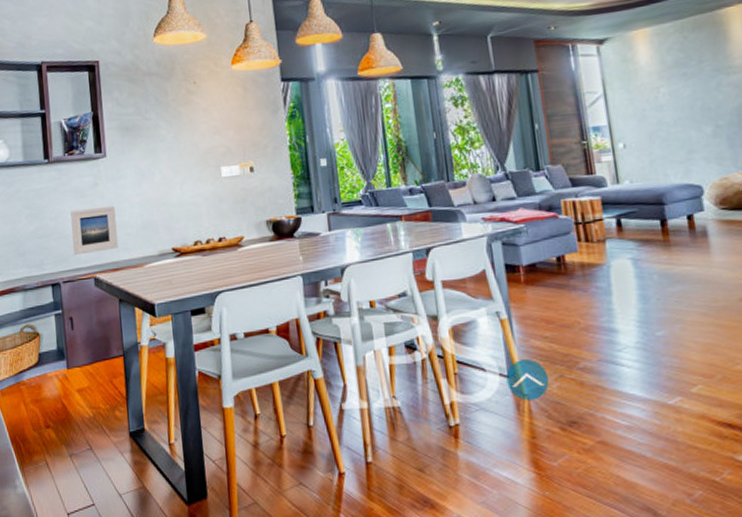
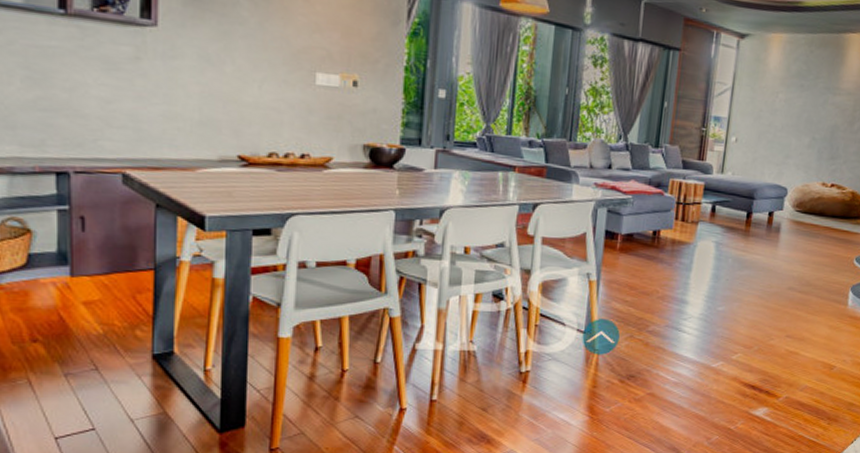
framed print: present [70,205,118,256] -> none [95,85,163,144]

